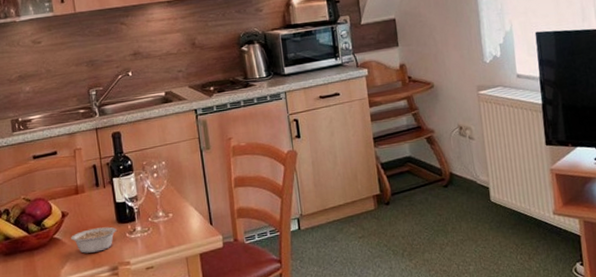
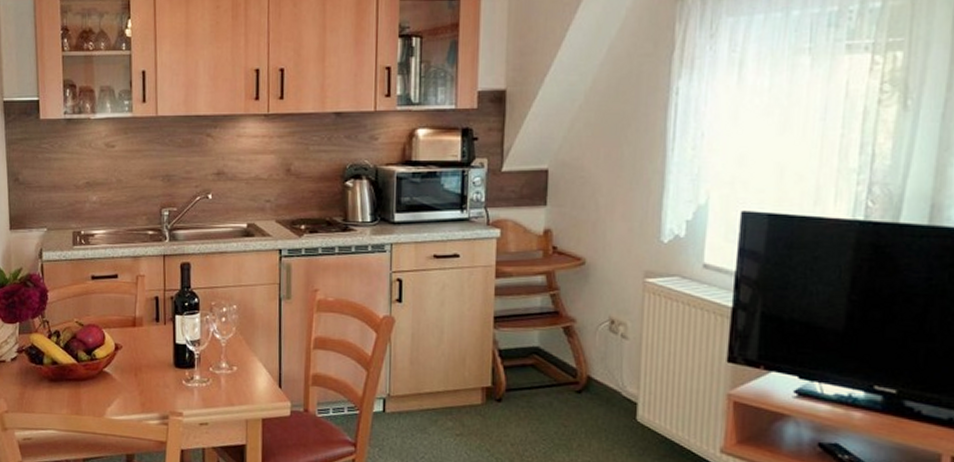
legume: present [71,227,118,254] -> none [122,368,174,396]

